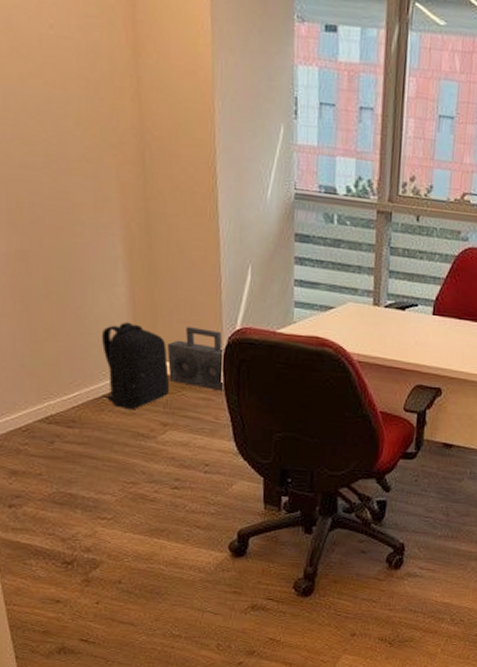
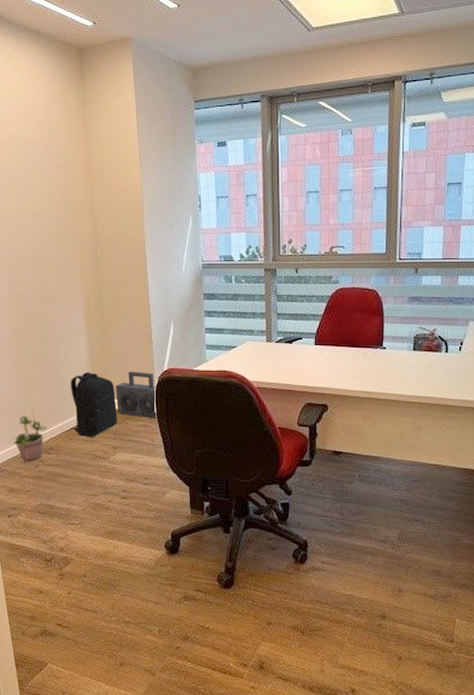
potted plant: none [15,367,67,436] -> present [13,410,47,461]

